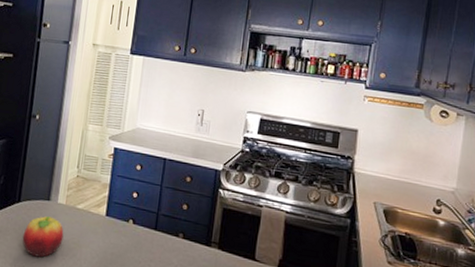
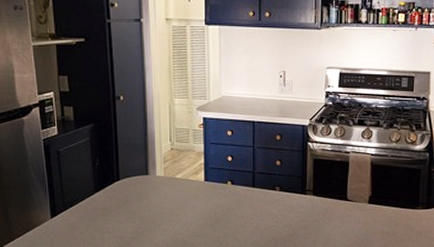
fruit: present [22,216,64,258] -> none [127,189,167,227]

